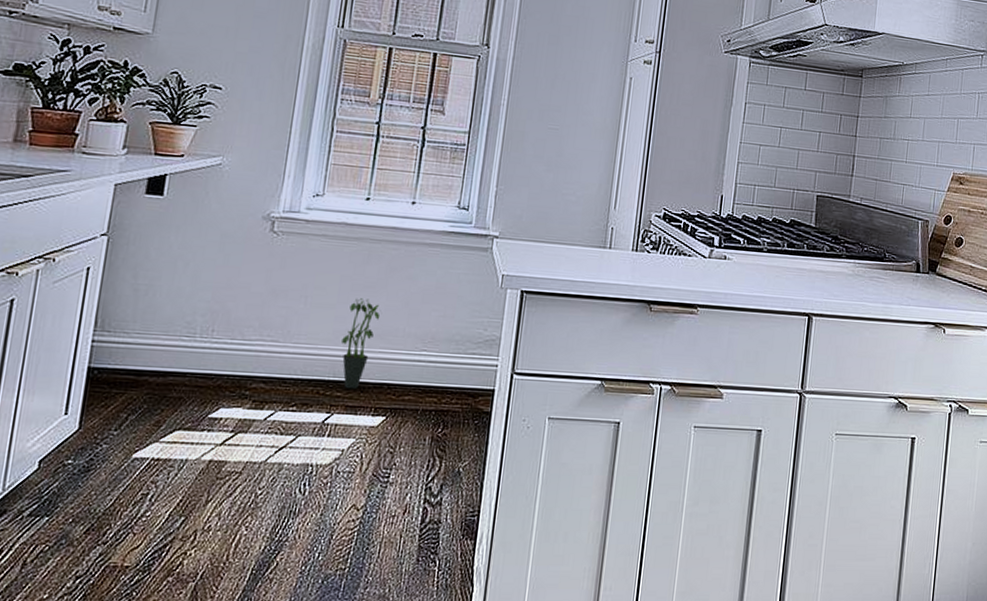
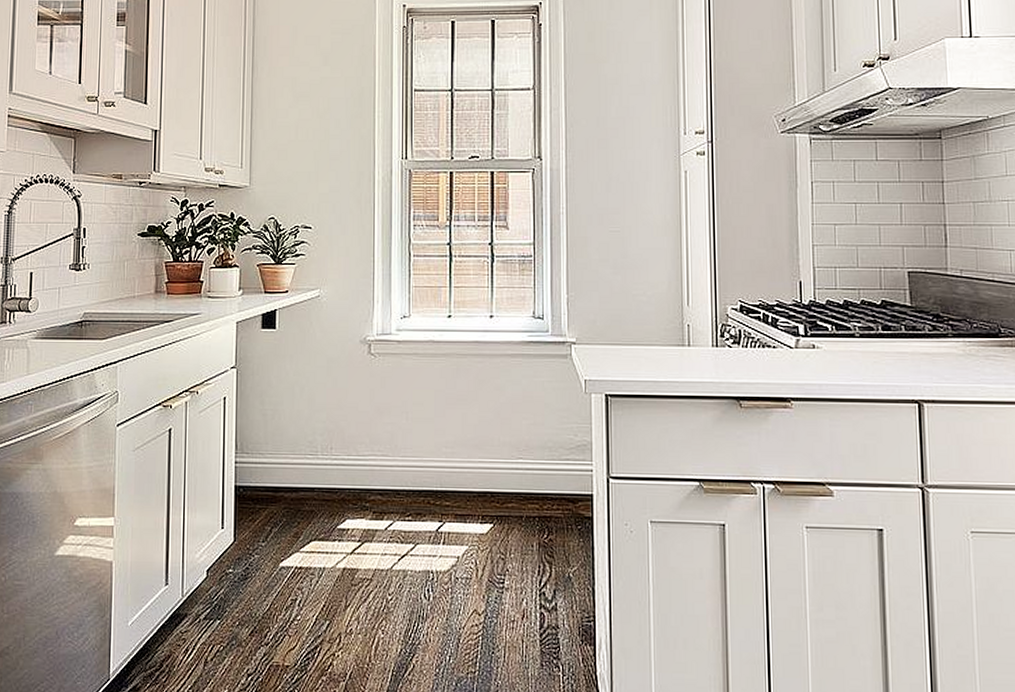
potted plant: present [341,298,381,390] -> none [444,411,475,499]

